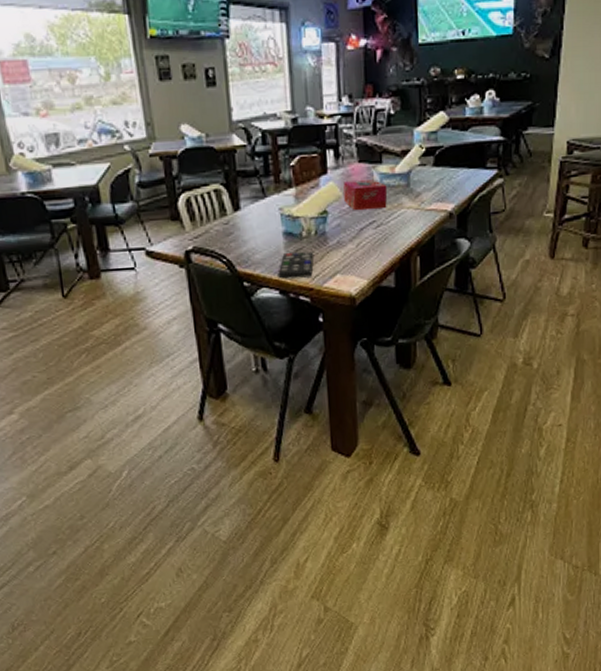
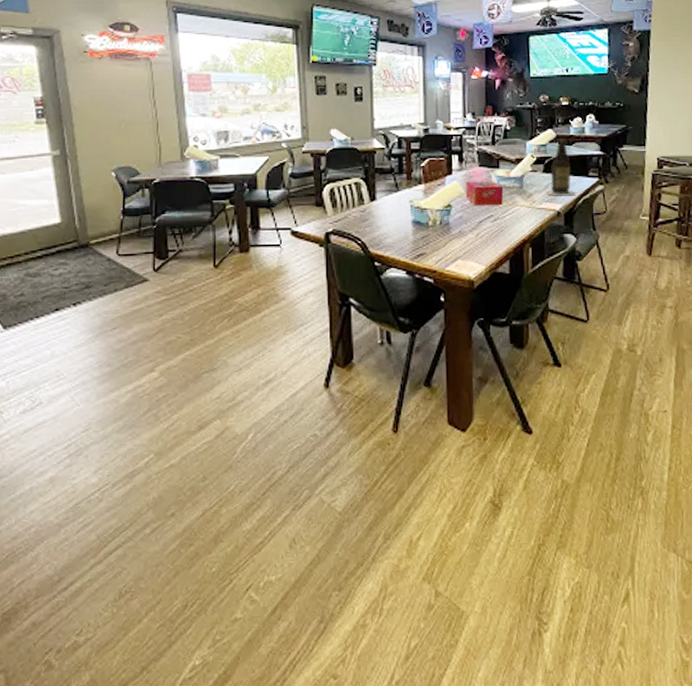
remote control: present [278,252,314,279] -> none [405,239,437,261]
beer bottle: none [435,122,473,193] -> present [545,138,577,195]

